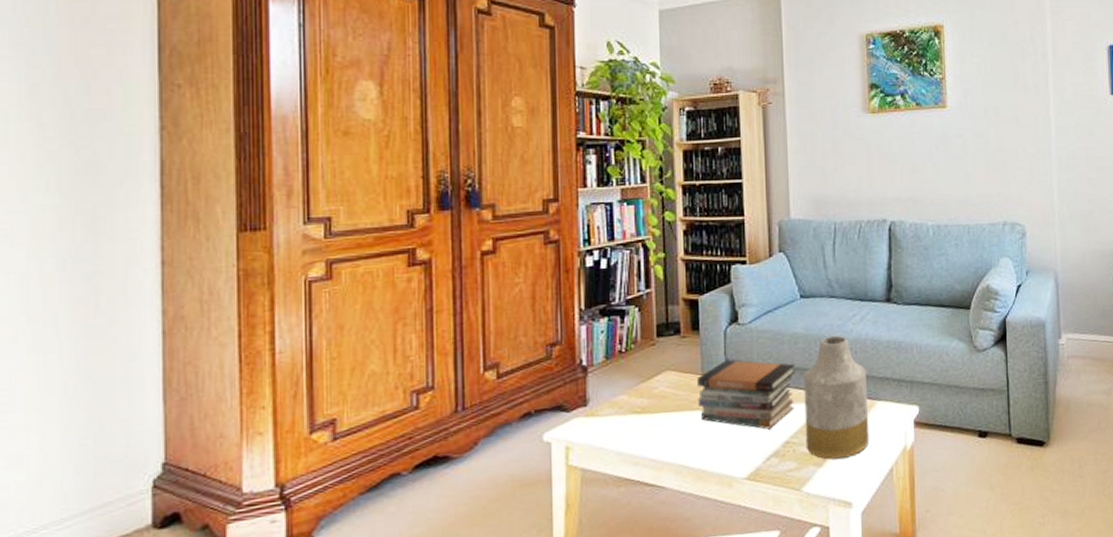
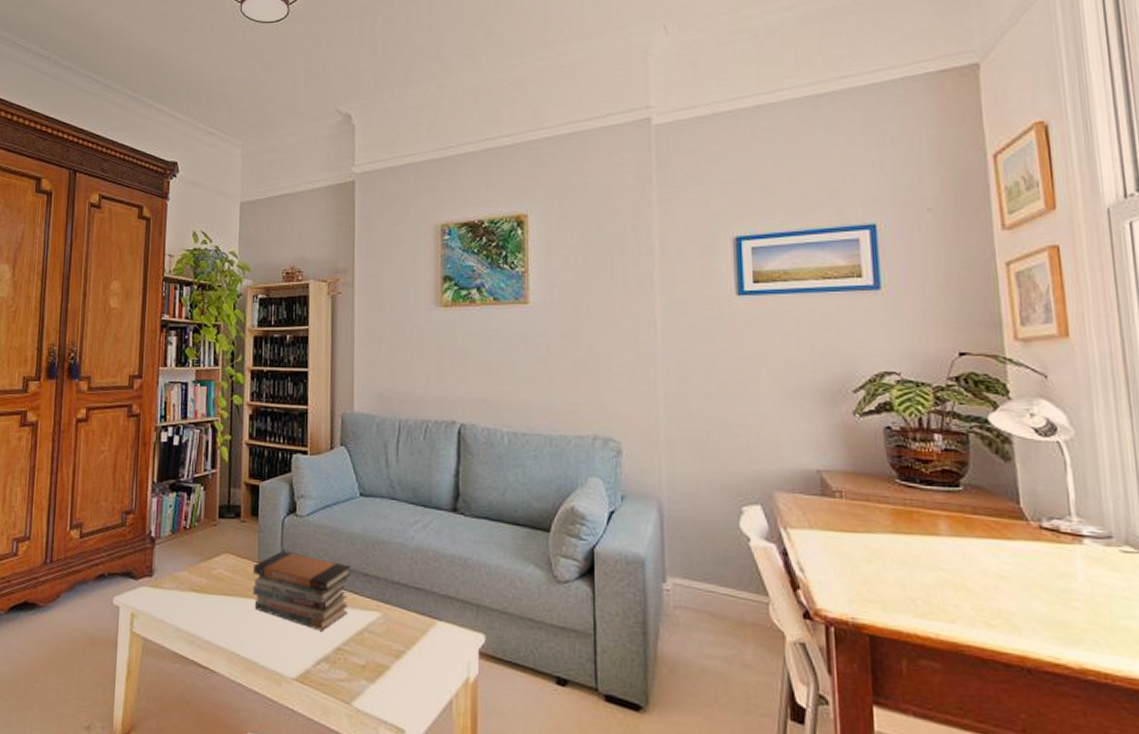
vase: present [803,335,870,460] -> none [358,540,428,678]

